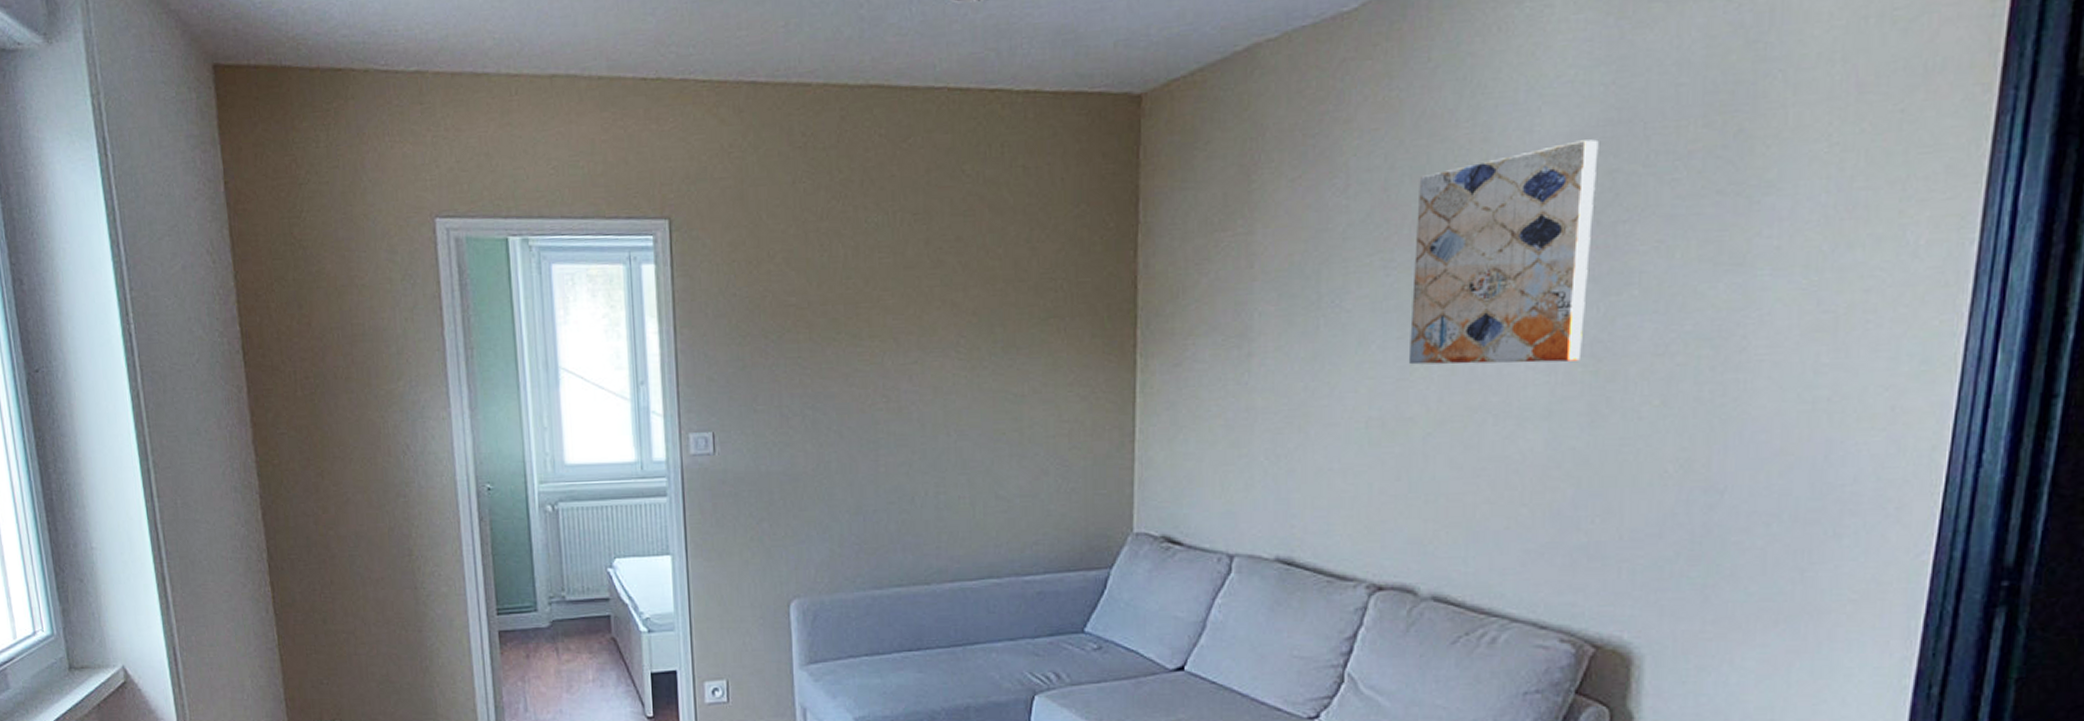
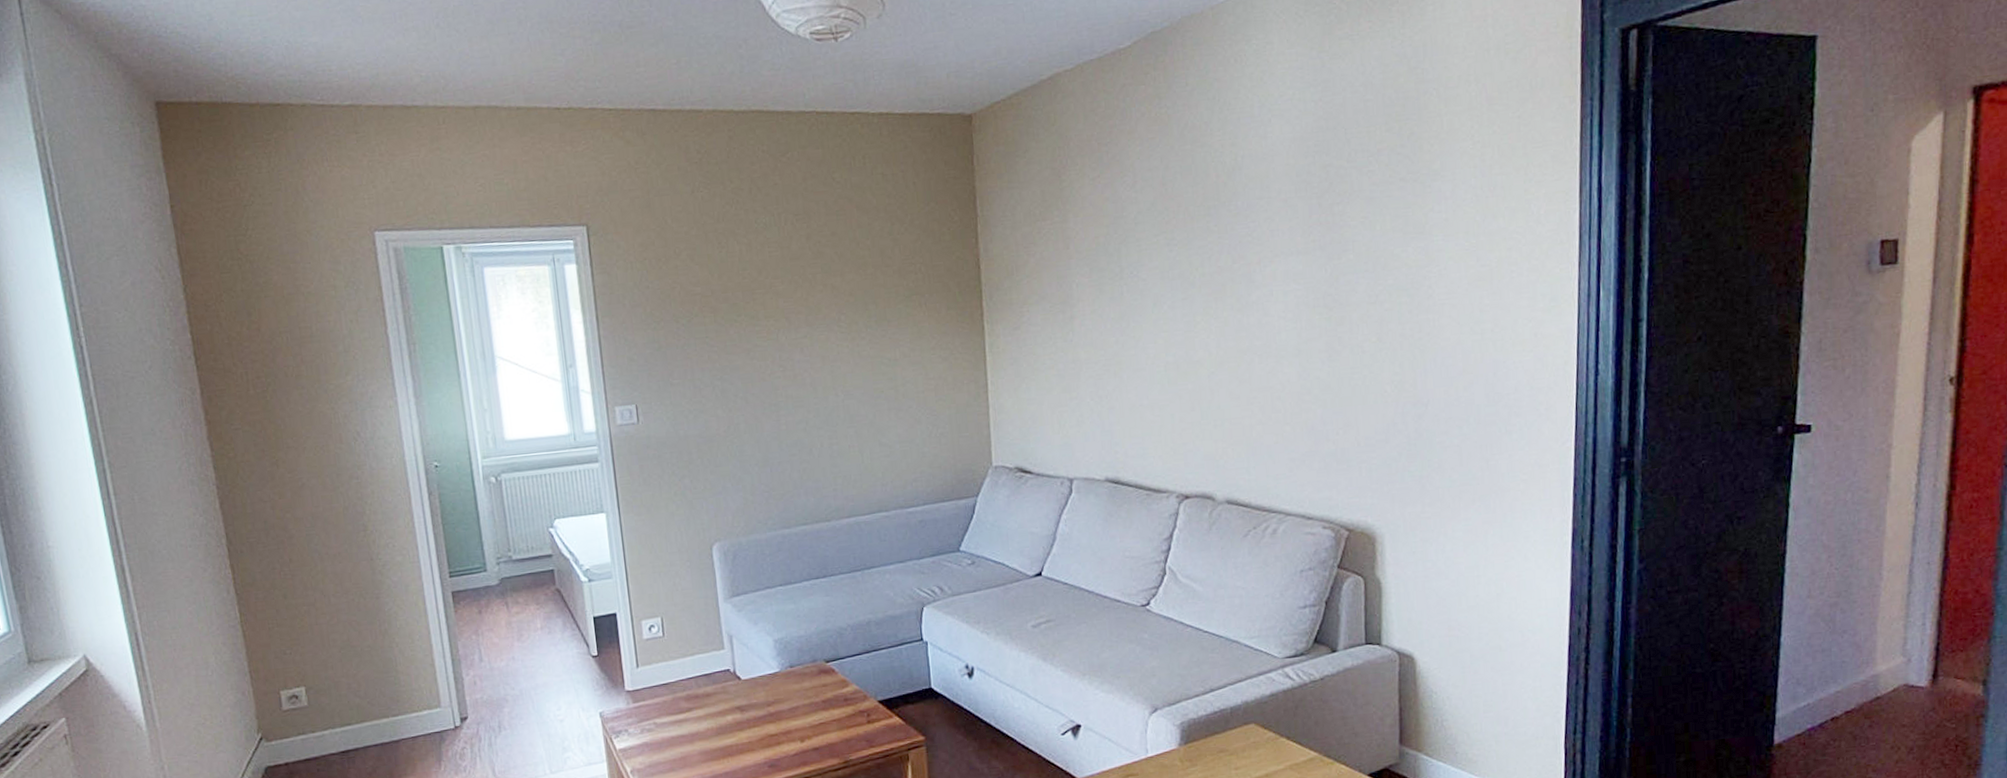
wall art: present [1408,139,1599,365] -> none [1187,142,1317,320]

